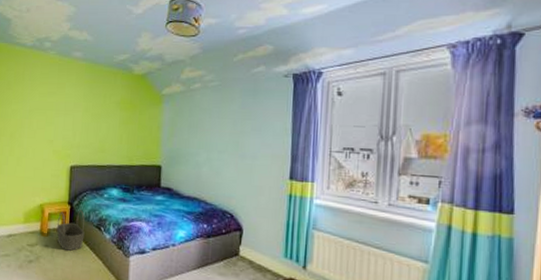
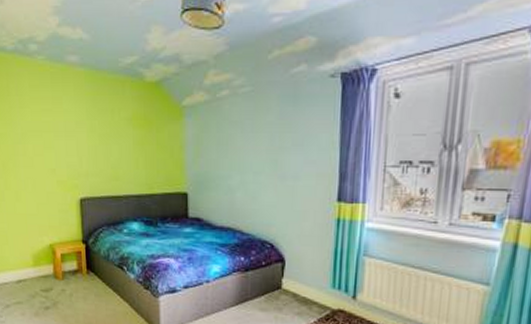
basket: present [56,210,85,251] -> none [72,248,105,294]

